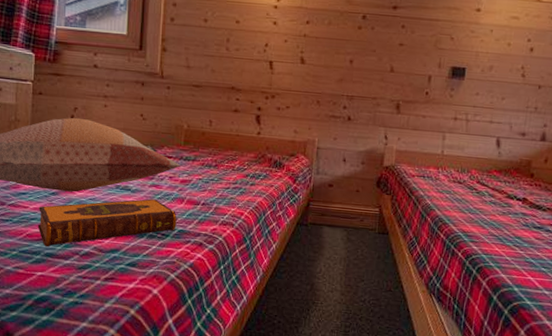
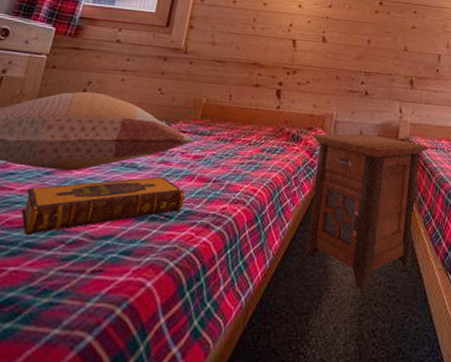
nightstand: none [292,160,415,306] -> present [305,133,428,290]

